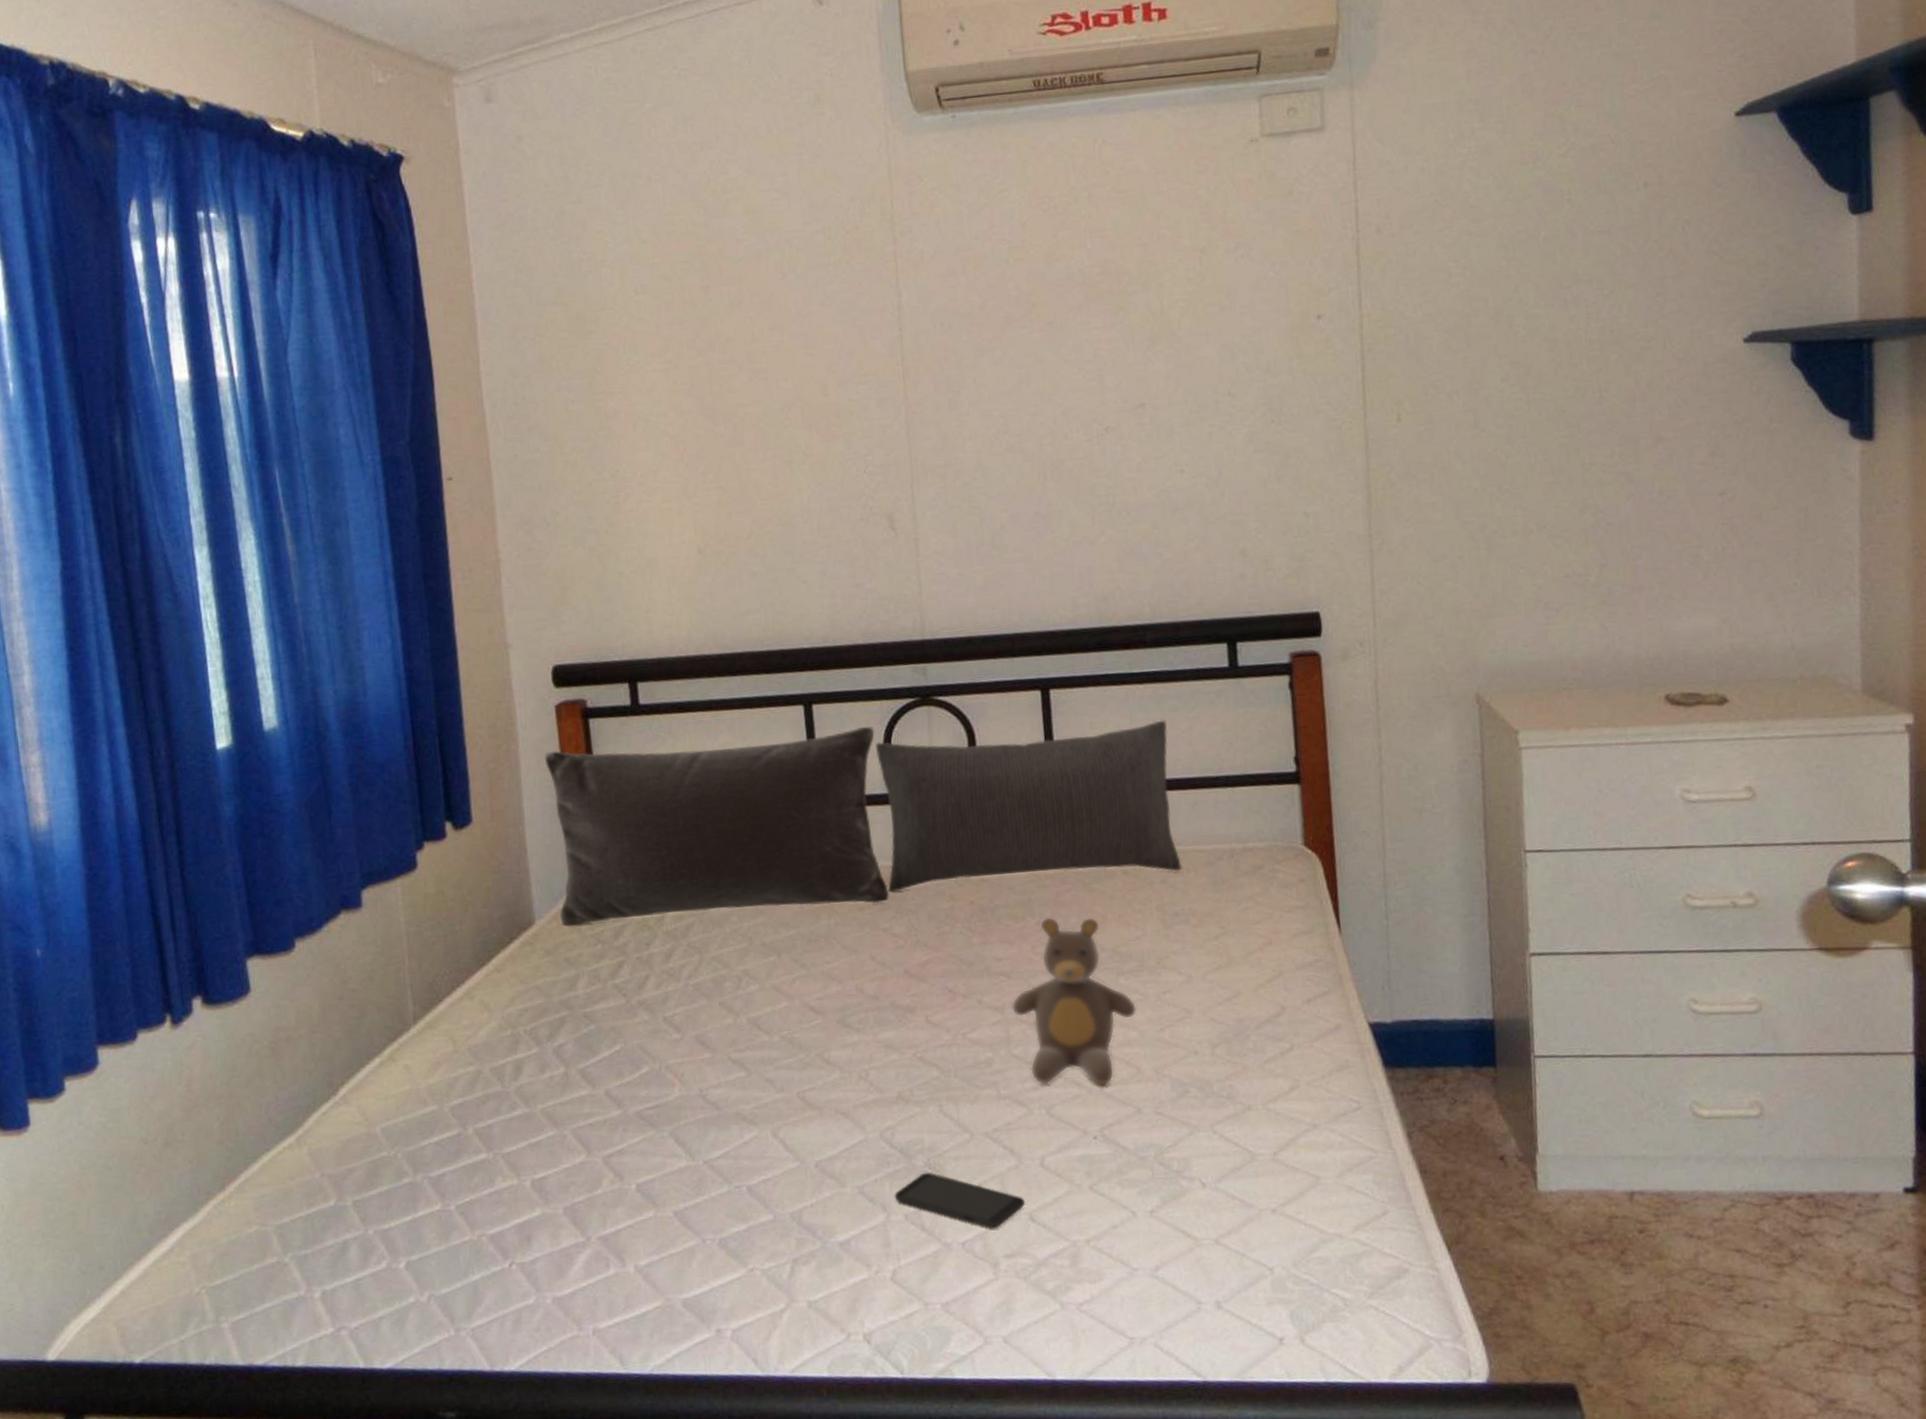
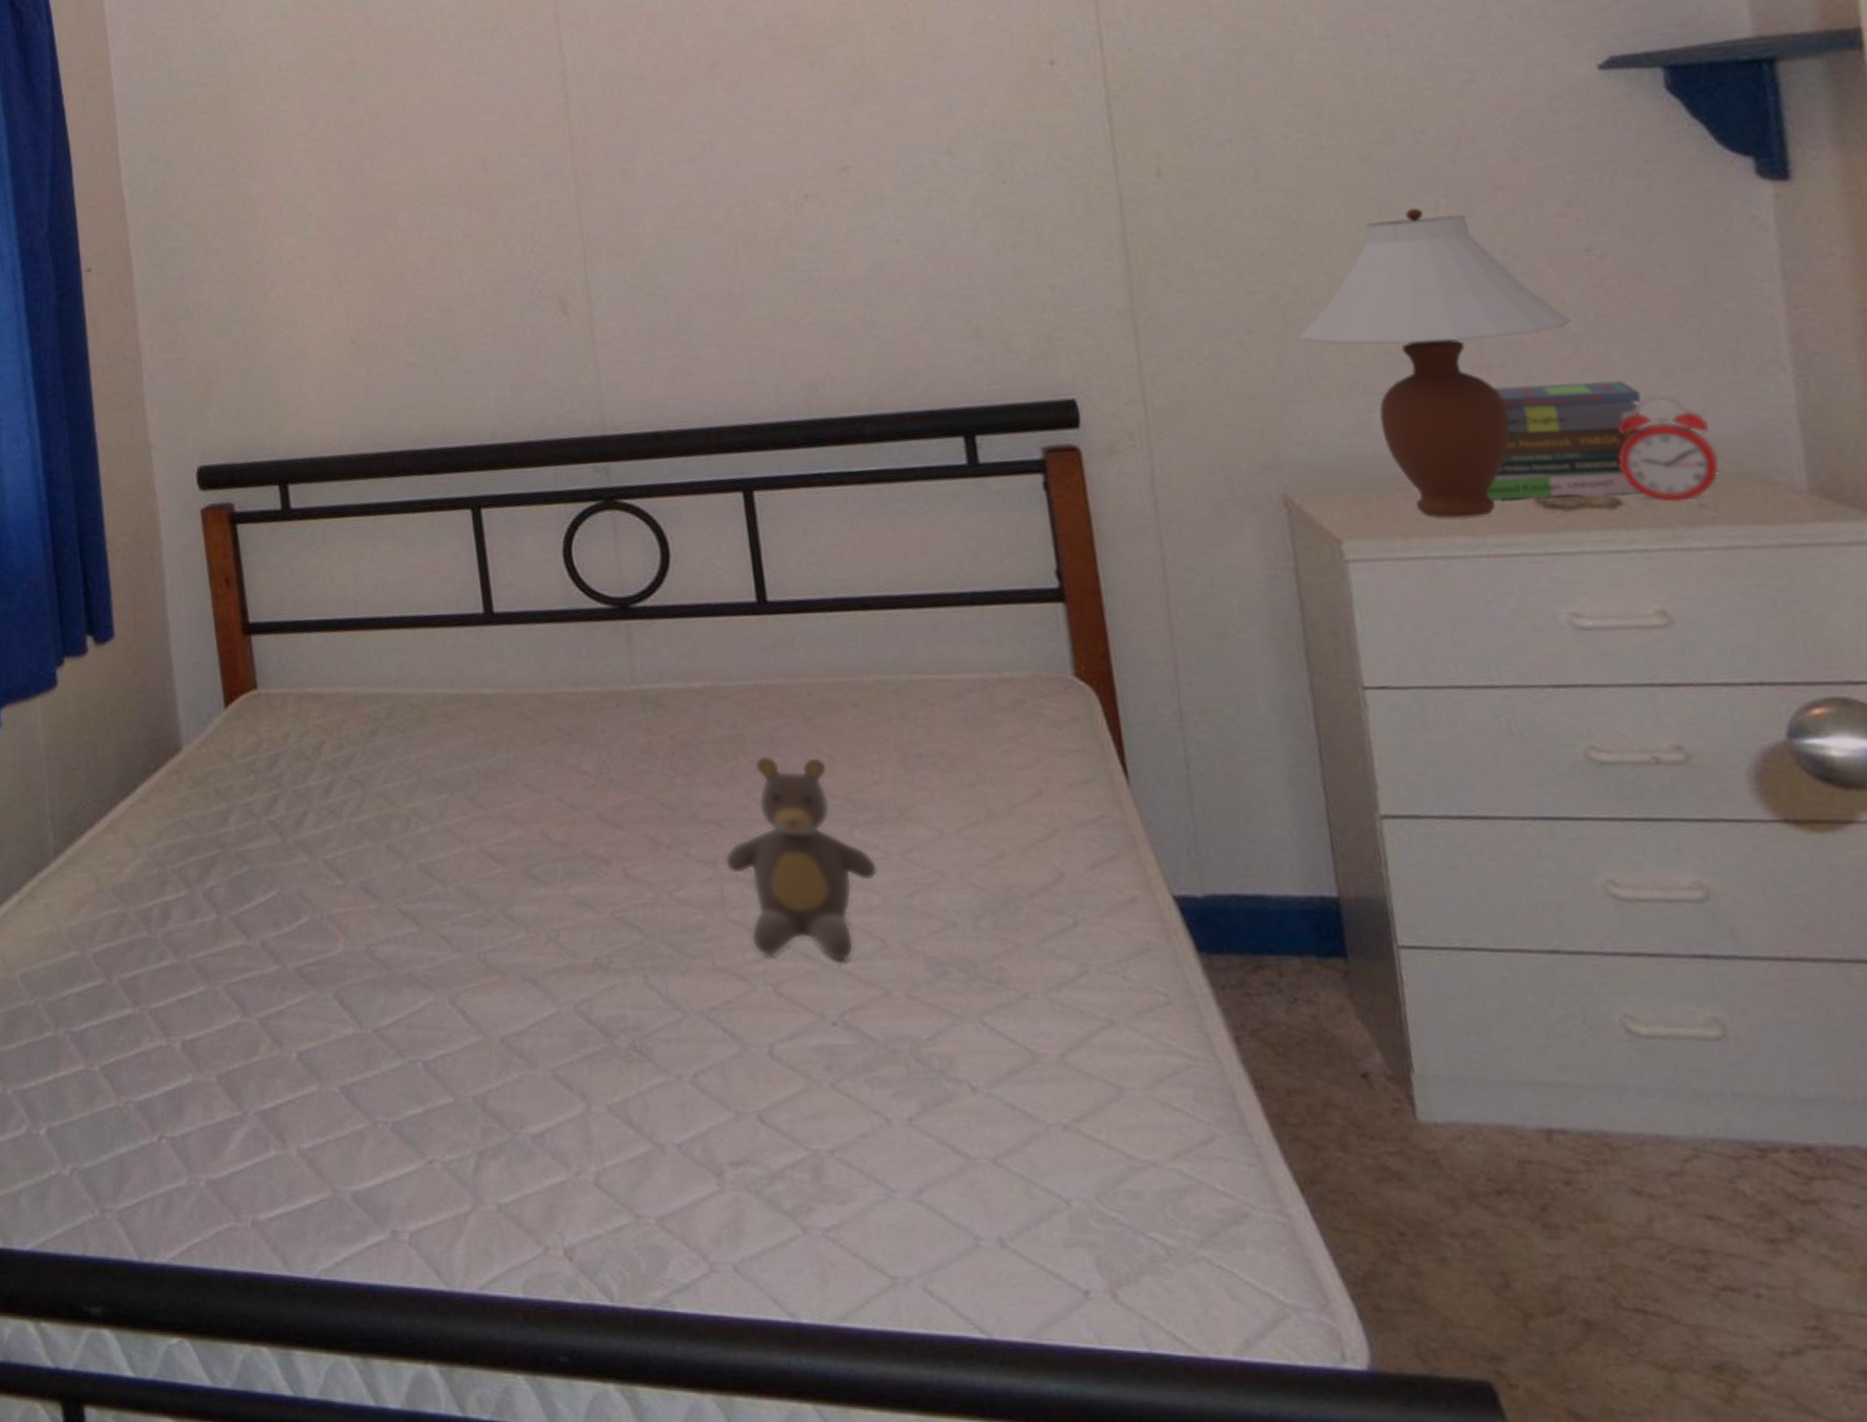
pillow: present [544,726,889,926] -> none [189,532,576,754]
pillow: present [876,720,1182,892] -> none [554,526,924,723]
mobile phone: present [894,1172,1026,1228] -> none [594,1055,753,1128]
table lamp: none [1496,454,1705,713] -> present [1296,207,1572,518]
books: none [1629,601,1750,698] -> present [1486,380,1642,500]
alarm clock: none [1728,612,1801,703] -> present [1617,393,1720,506]

